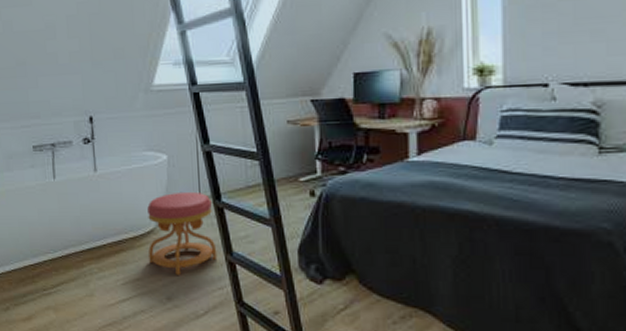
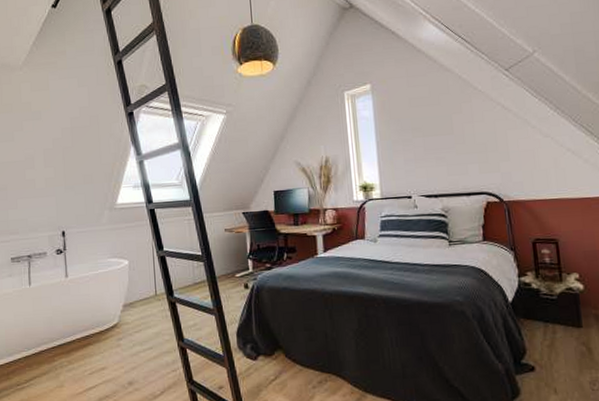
stool: present [147,191,218,275] -> none [111,290,171,362]

